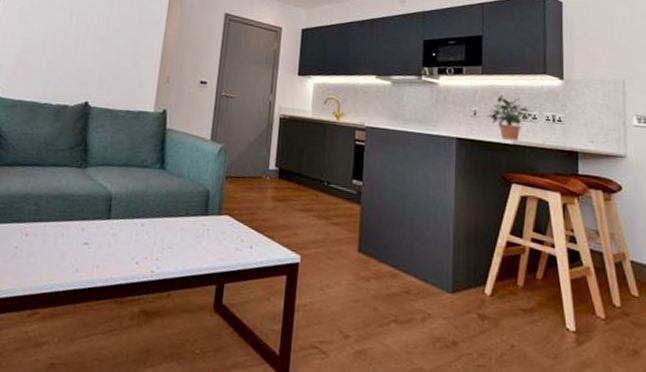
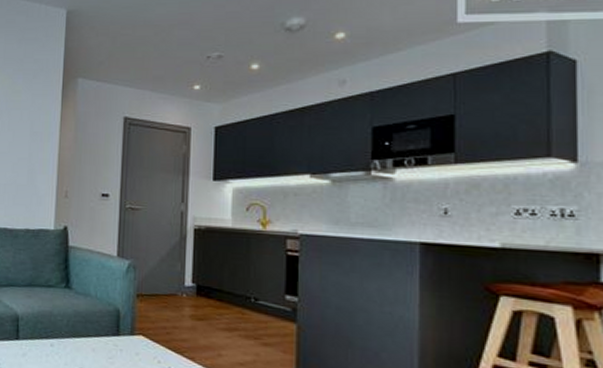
potted plant: present [486,94,536,141] -> none [461,187,535,243]

